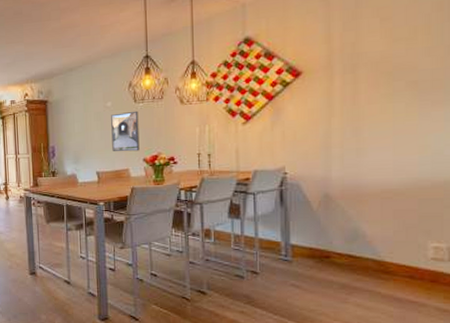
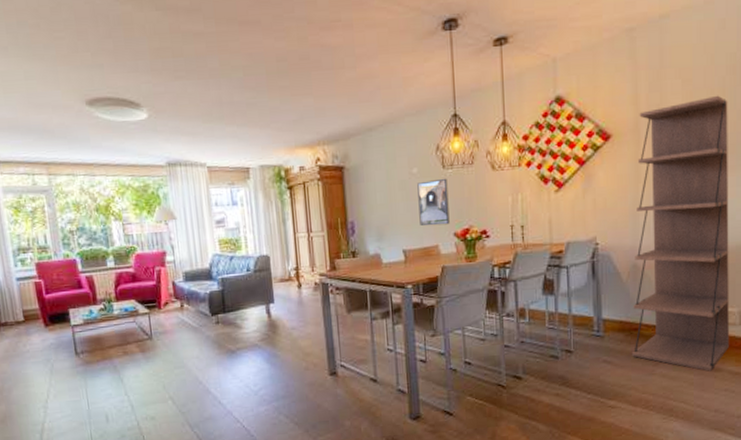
bookcase: none [321,32,437,305] -> present [631,95,730,372]

